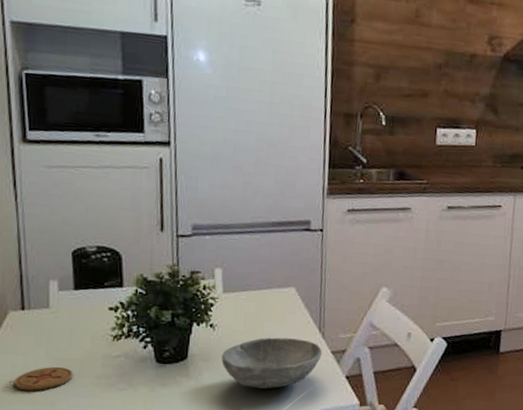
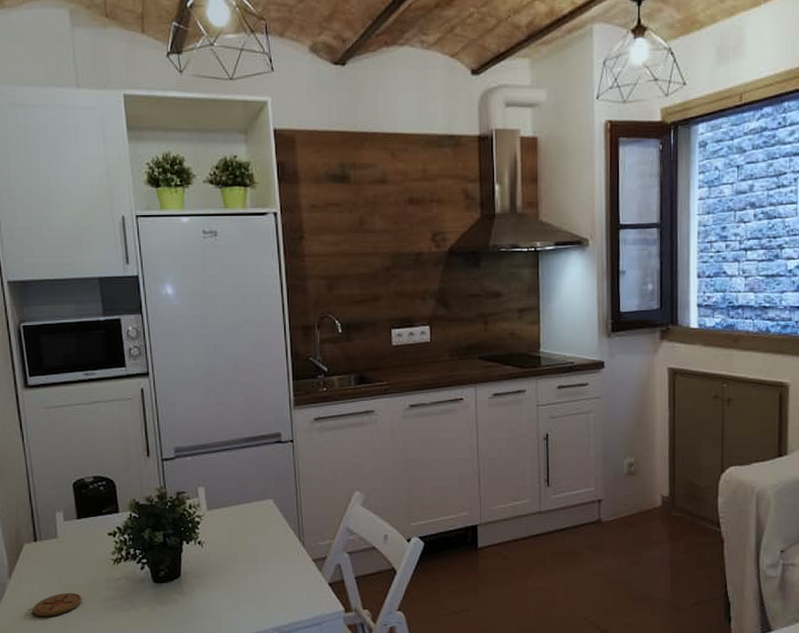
bowl: present [221,337,322,389] -> none [211,549,304,601]

